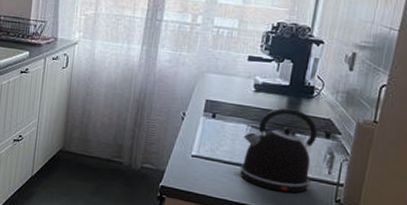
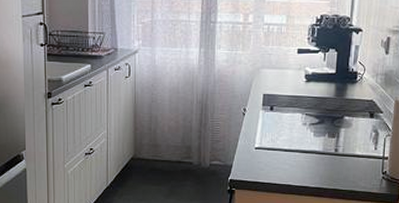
kettle: present [240,107,318,193] -> none [299,94,364,171]

